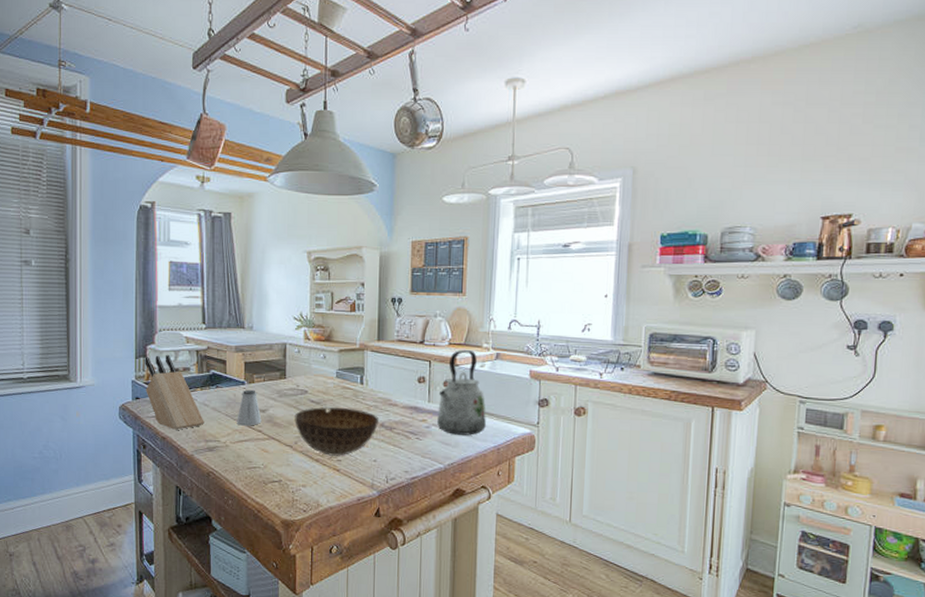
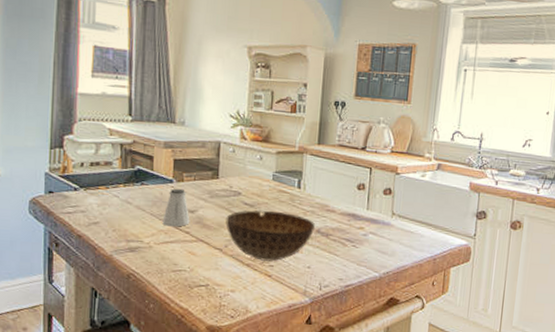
knife block: present [145,354,204,430] -> none [61,146,126,228]
kettle: present [437,350,486,436] -> none [375,158,425,245]

